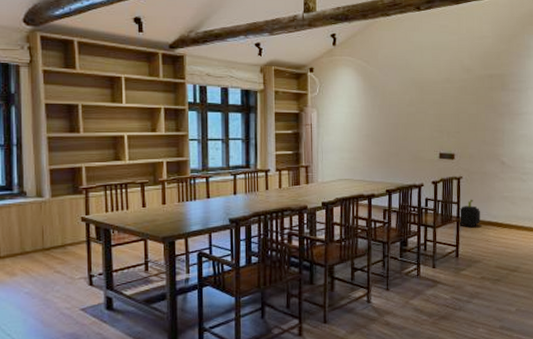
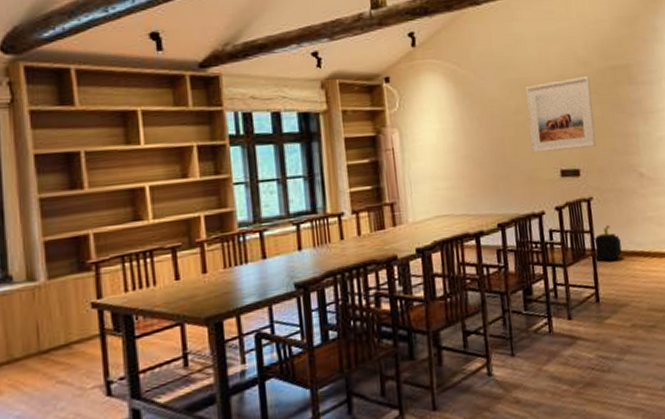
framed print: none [418,81,471,139] -> present [525,76,596,154]

